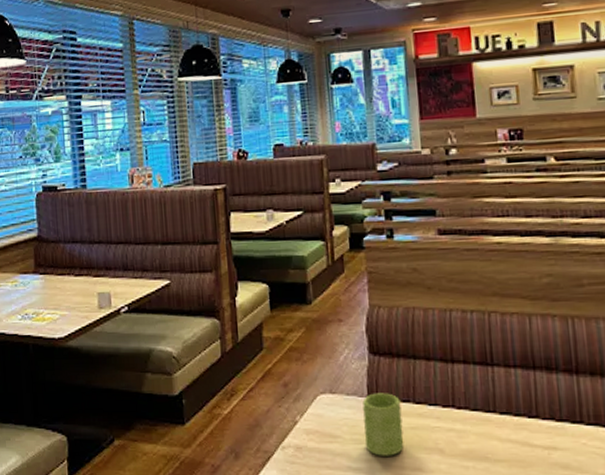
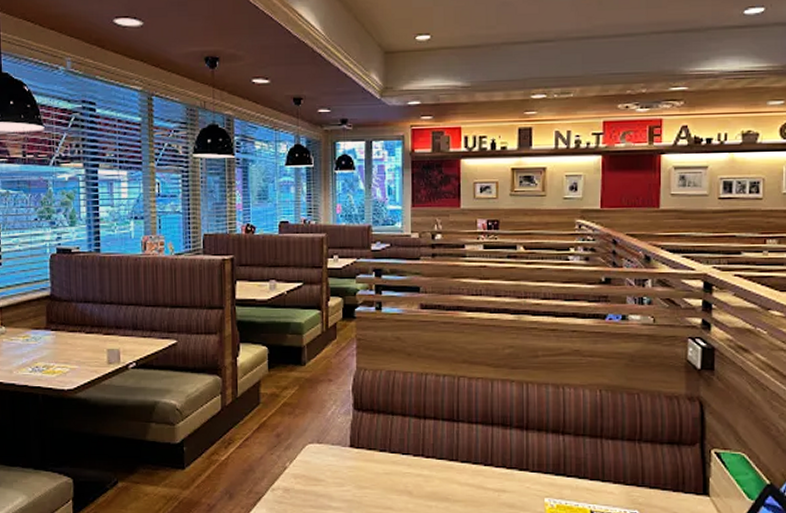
mug: present [362,393,404,456] -> none [345,443,379,497]

